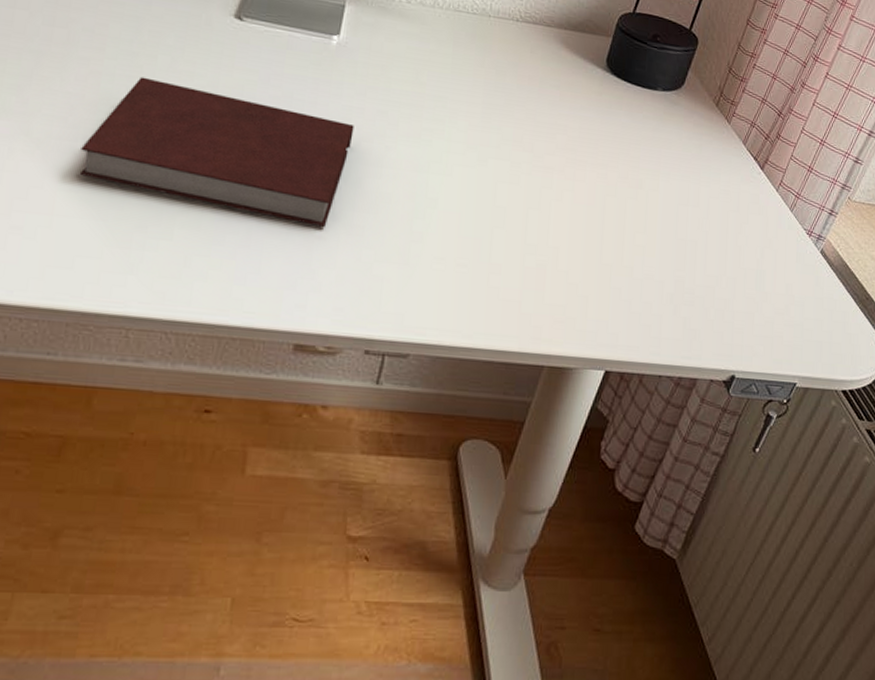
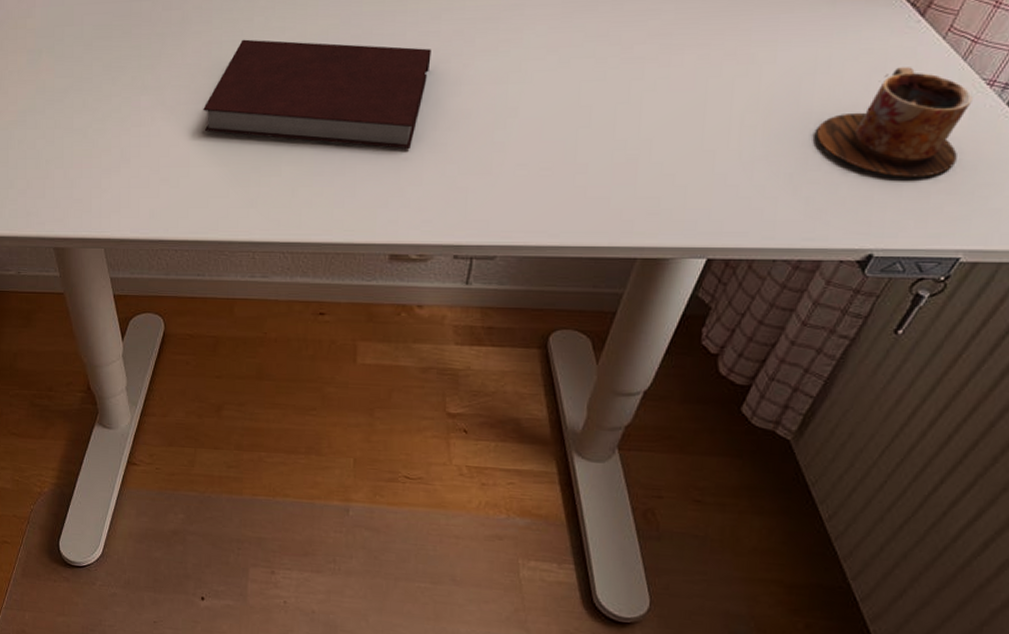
mug: none [690,210,798,309] -> present [816,67,973,177]

